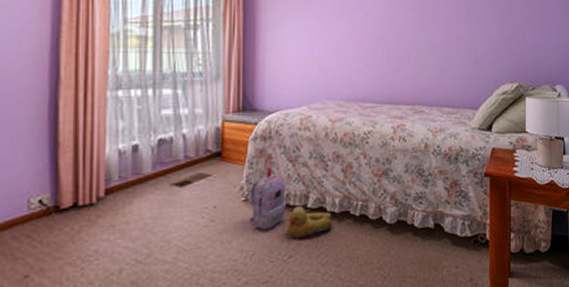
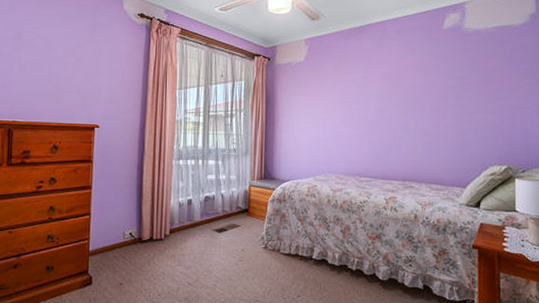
backpack: present [250,166,286,231] -> none [268,222,296,273]
rubber duck: present [285,205,332,239] -> none [295,256,333,283]

